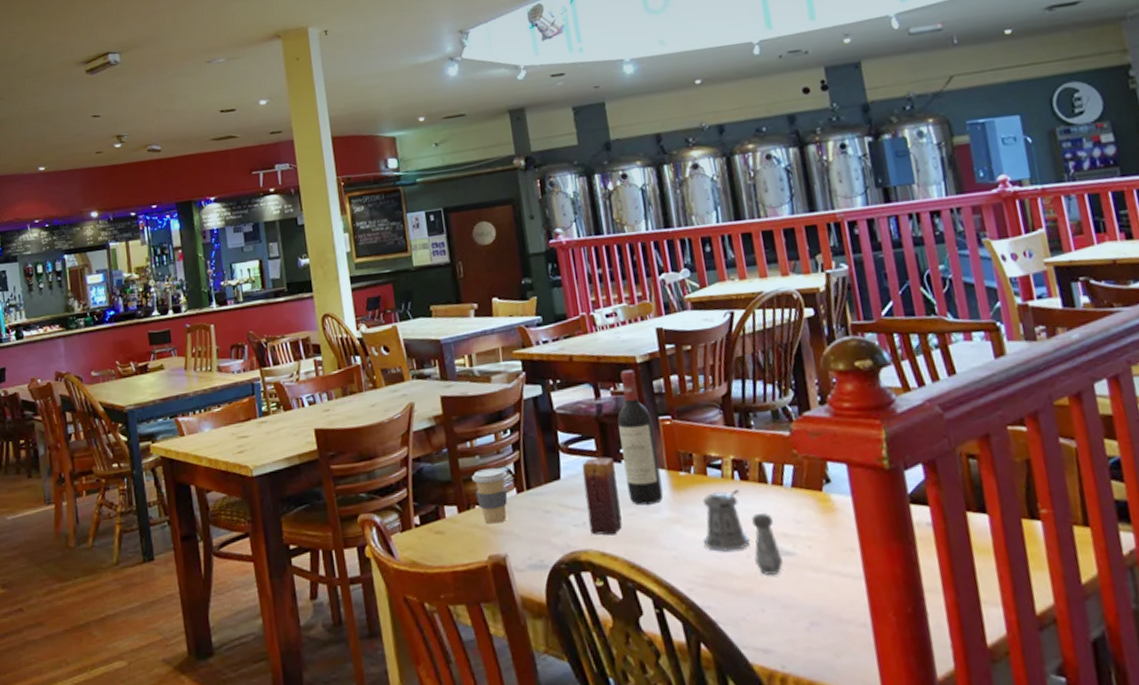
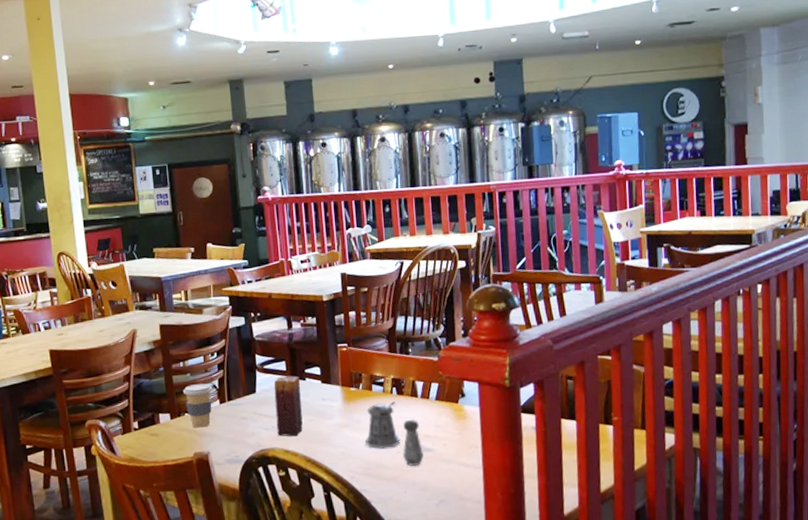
wine bottle: present [617,369,664,505] -> none [305,306,337,414]

